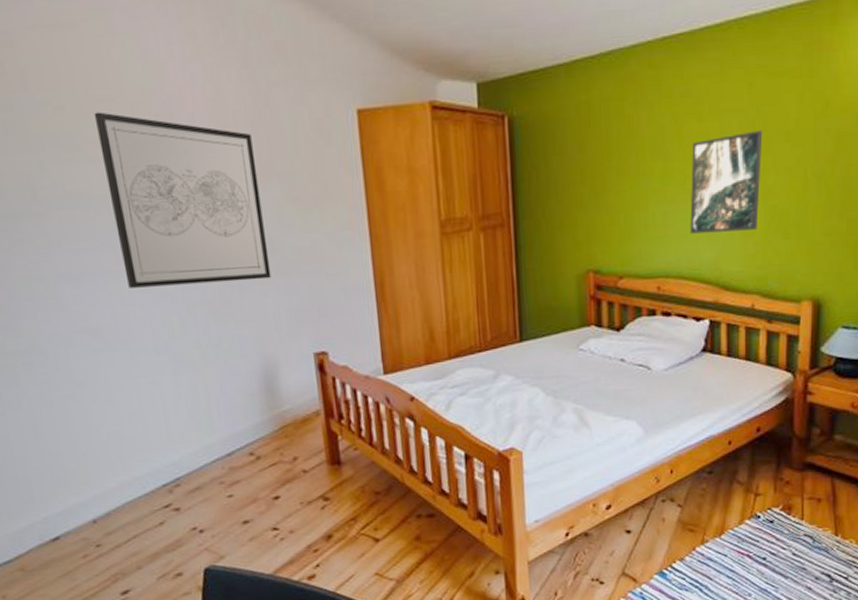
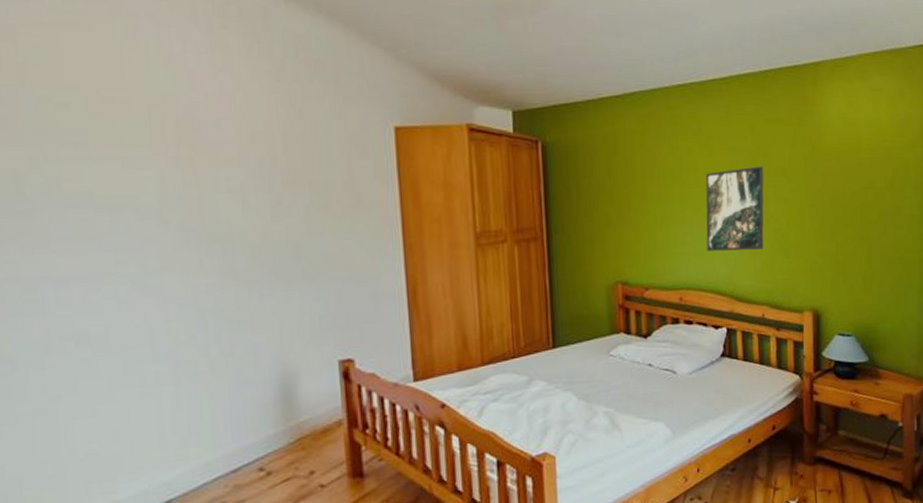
wall art: present [93,112,271,288] -> none [104,112,296,292]

